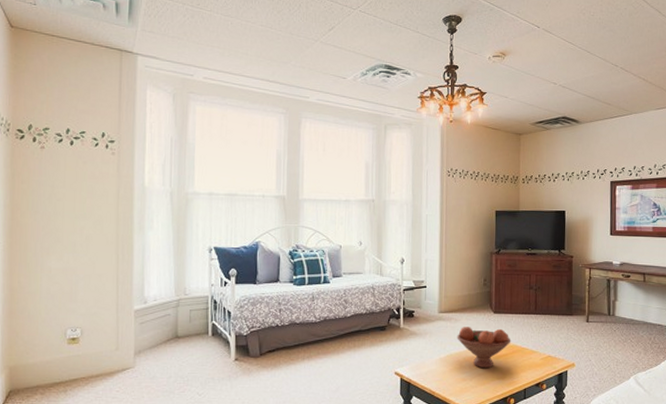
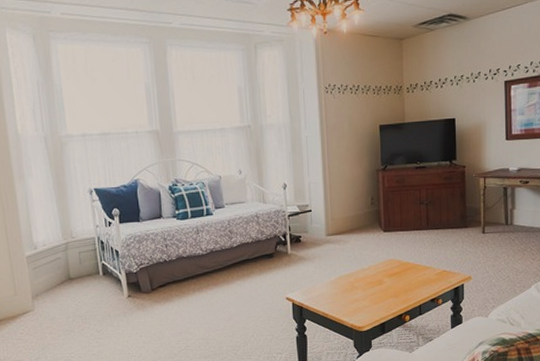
fruit bowl: present [457,327,511,369] -> none [346,247,404,288]

